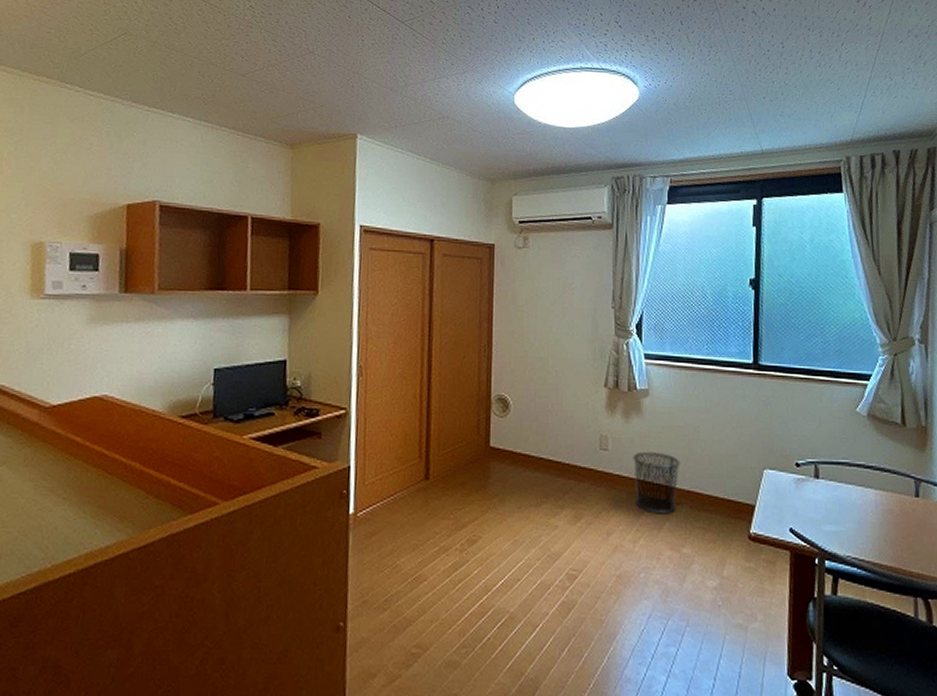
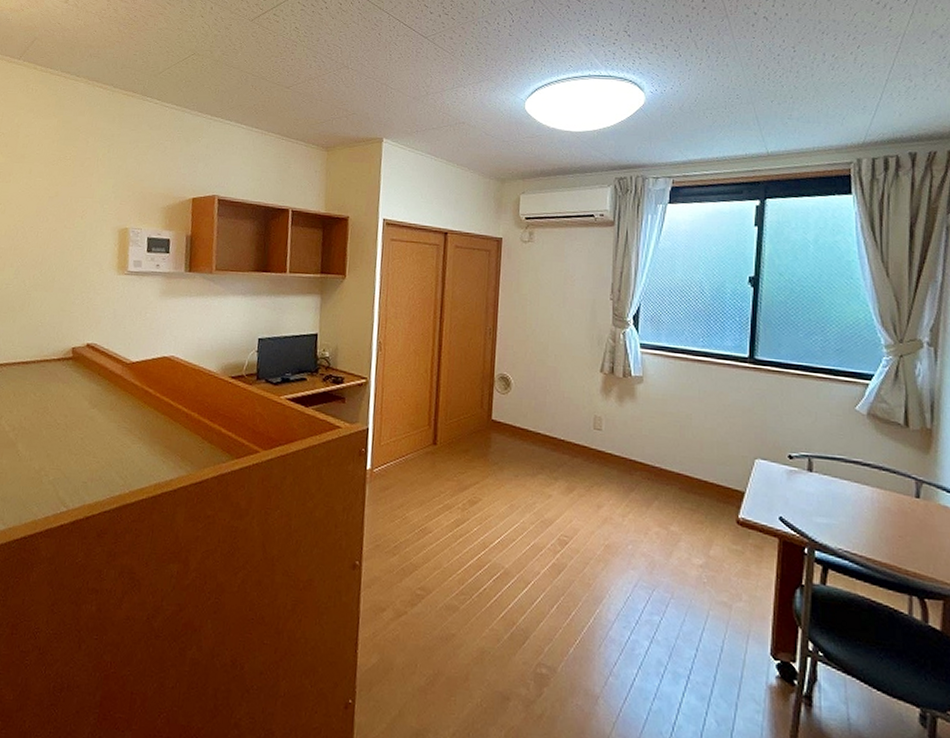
waste bin: present [633,451,681,514] -> none [625,433,672,493]

